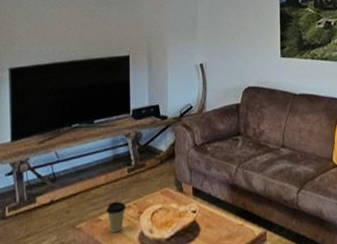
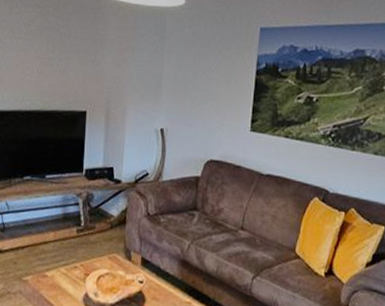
coffee cup: present [106,201,127,233] -> none [53,259,74,291]

